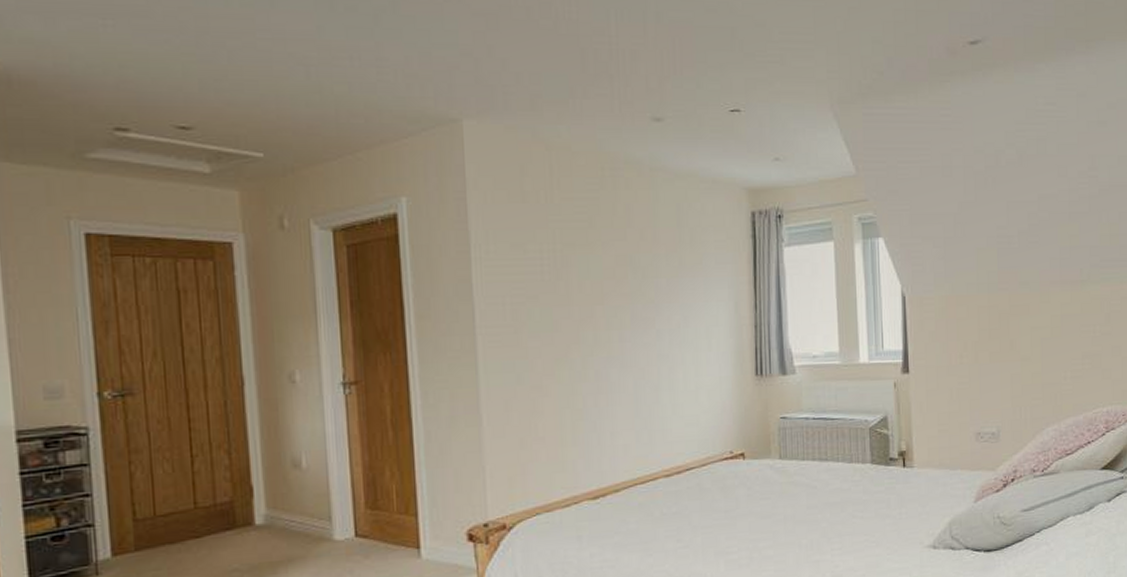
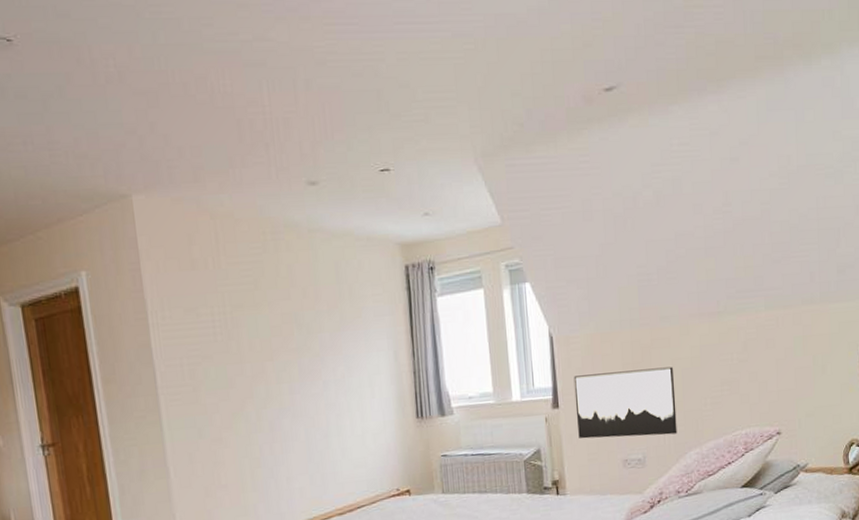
wall art: none [926,335,1035,409] -> present [573,366,677,439]

